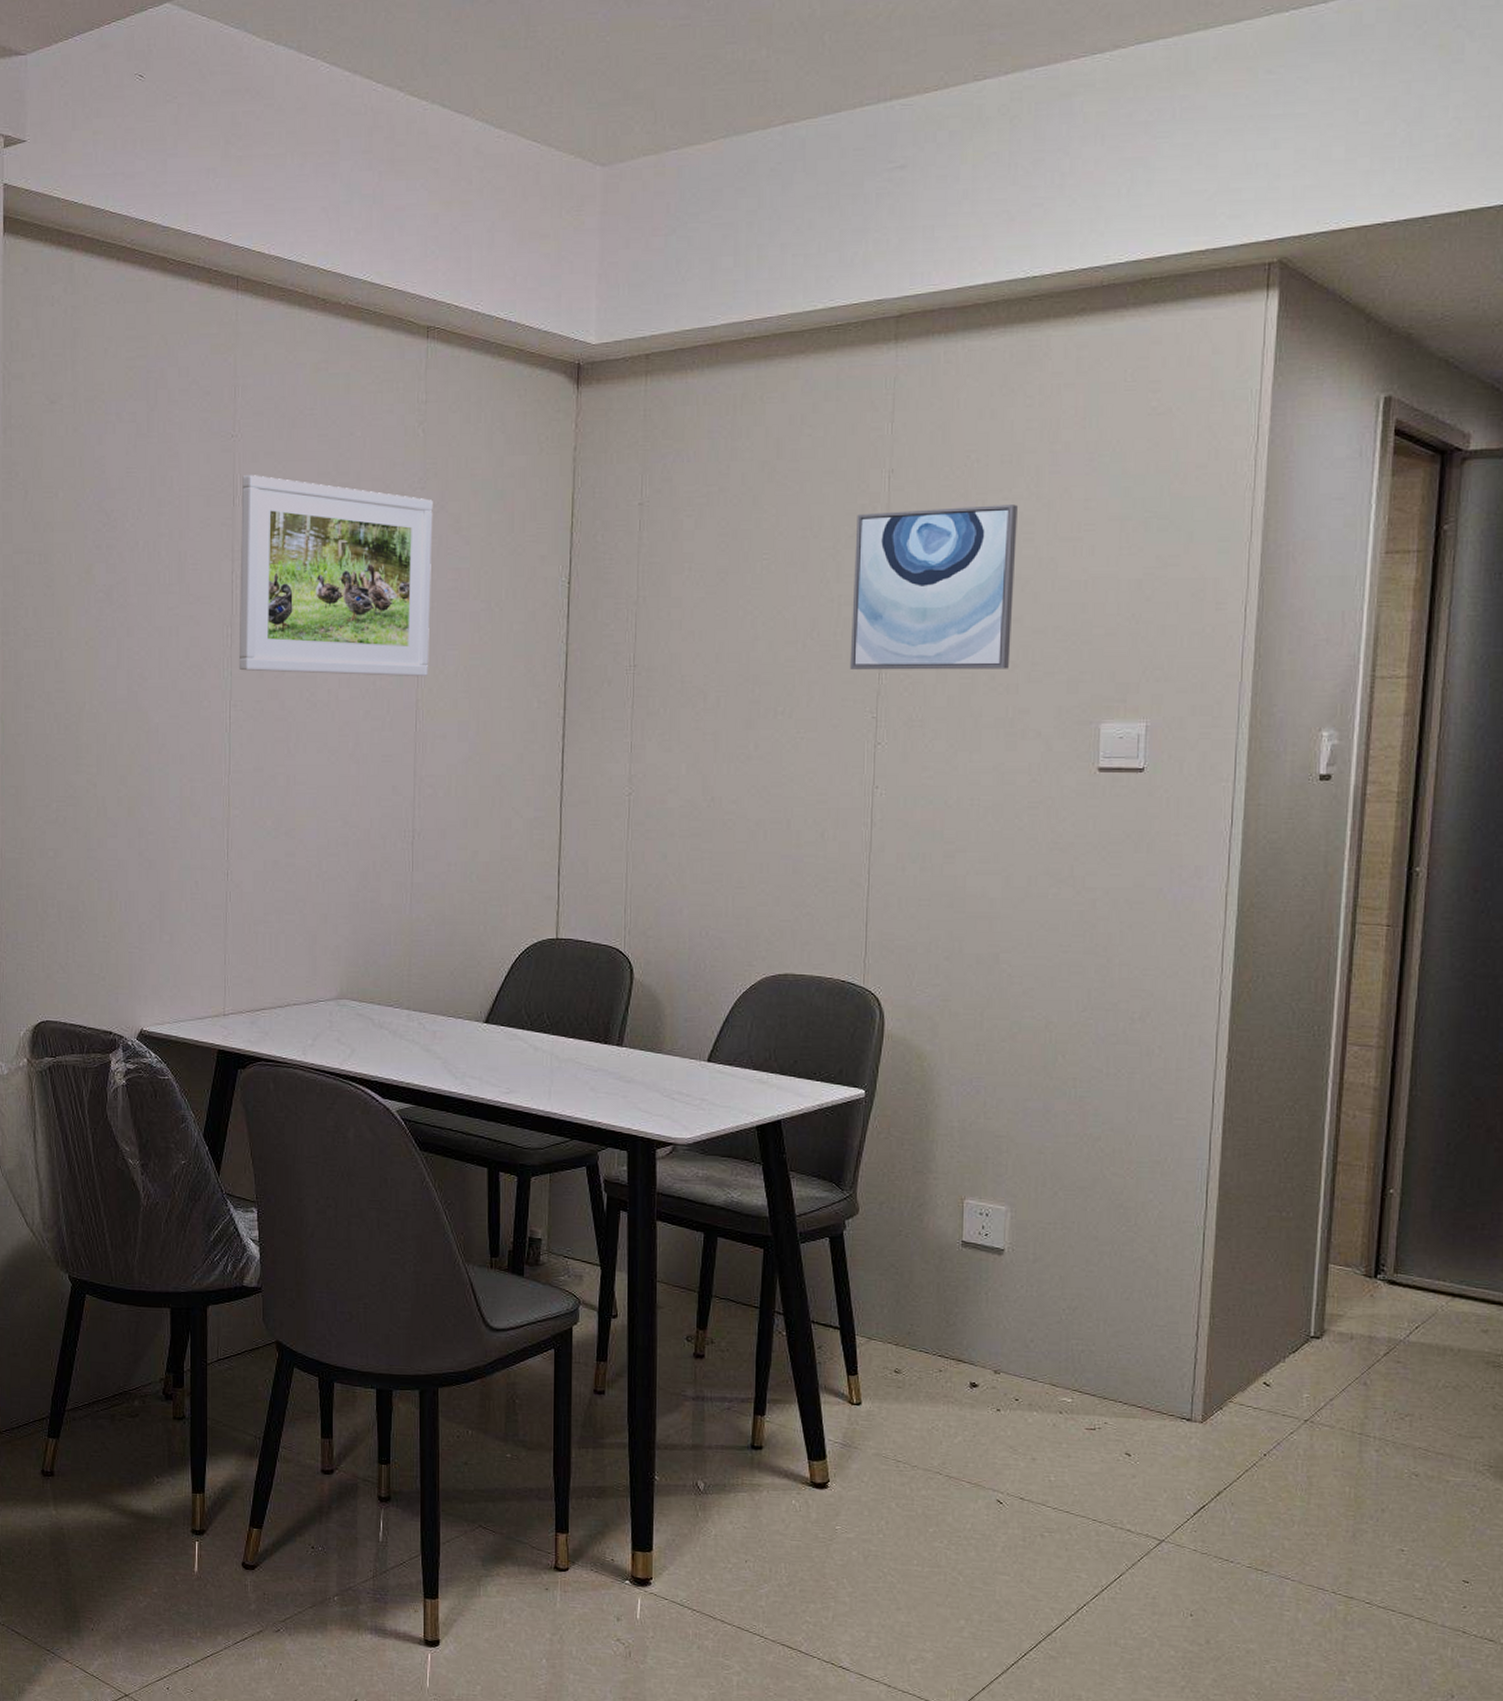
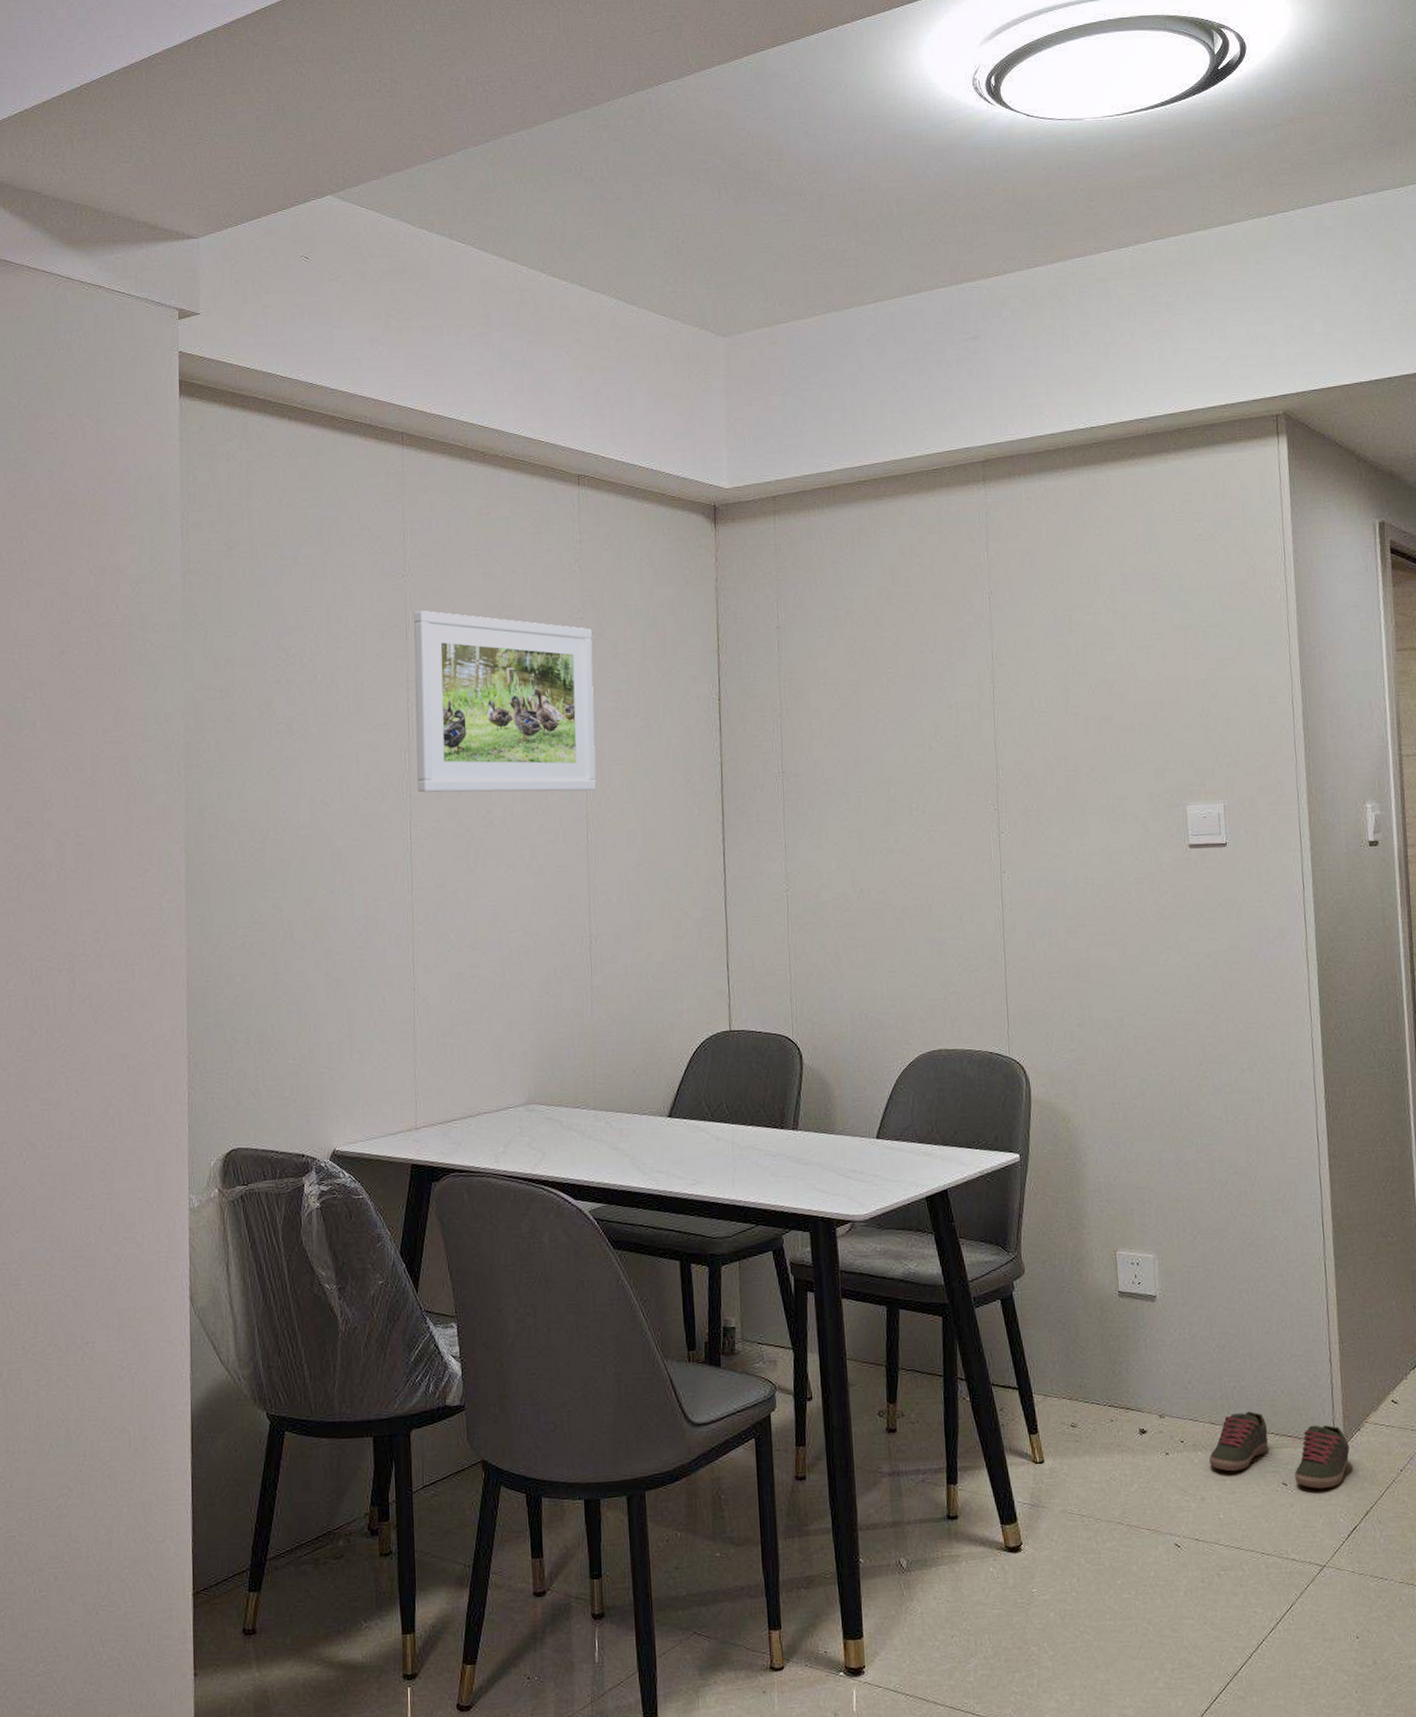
wall art: present [849,504,1018,670] -> none [965,619,1106,768]
shoe: none [1045,1377,1207,1464] -> present [1209,1411,1350,1489]

